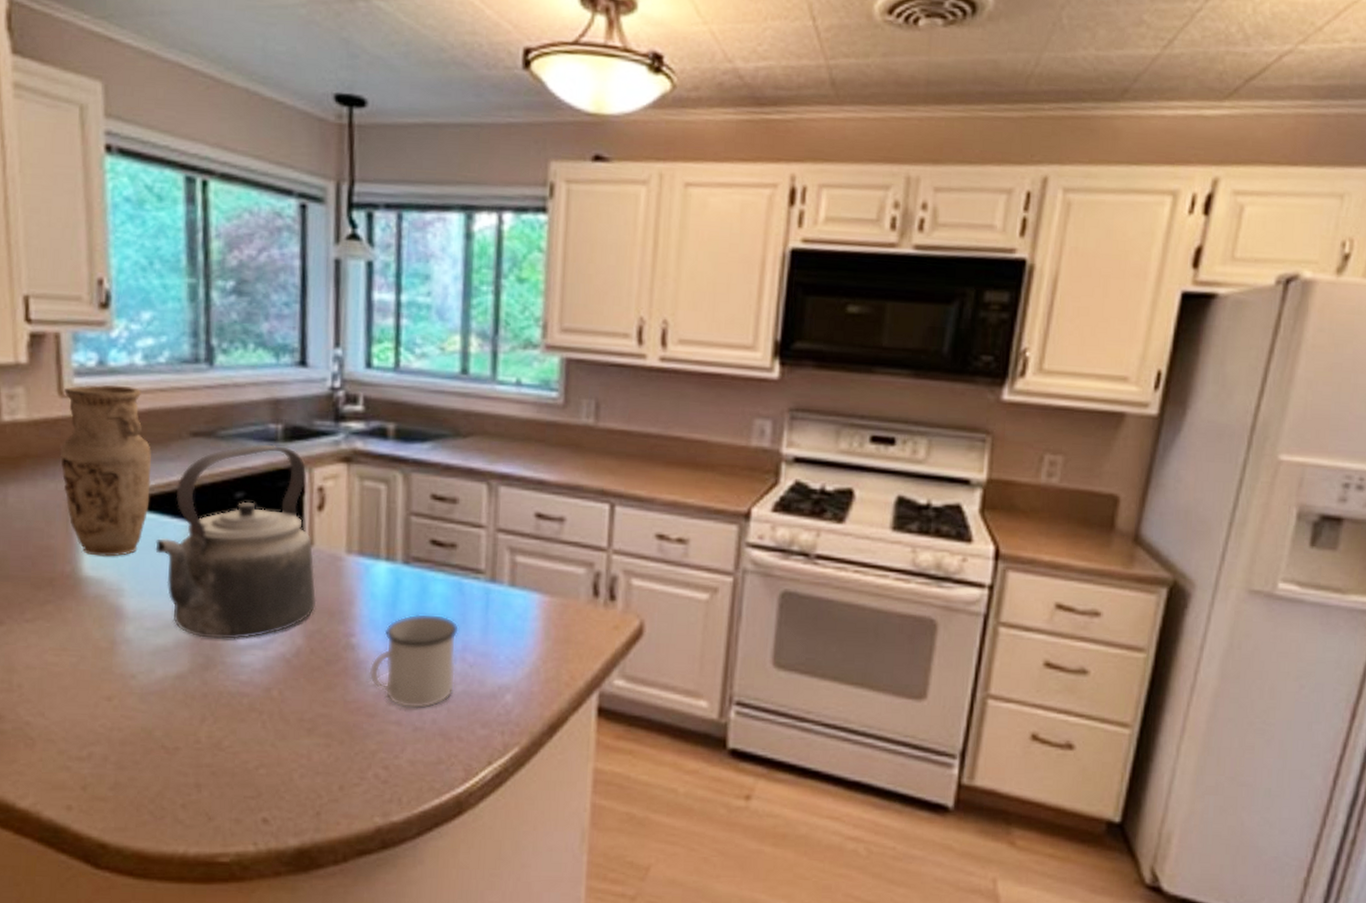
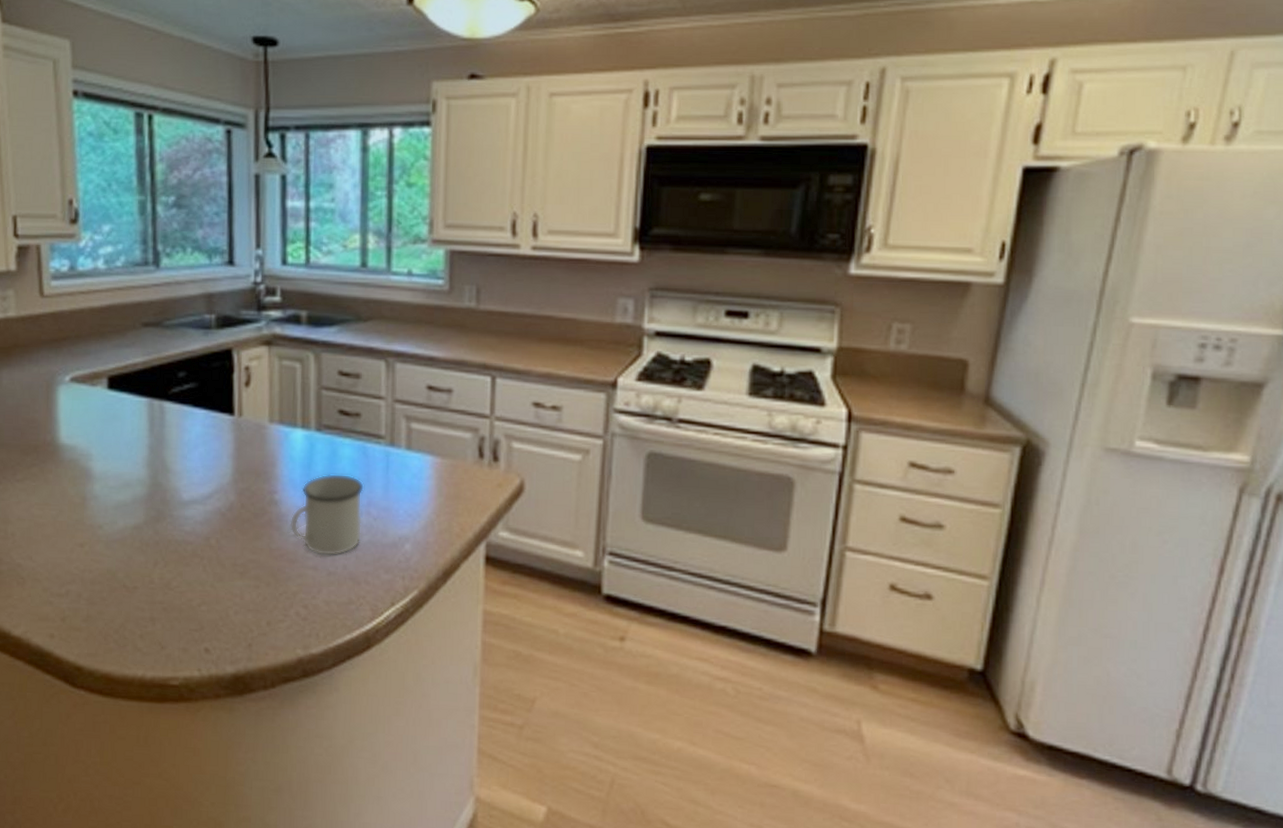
vase: present [60,384,152,557] -> none [42,286,112,428]
kettle: present [155,444,317,639] -> none [116,331,246,496]

